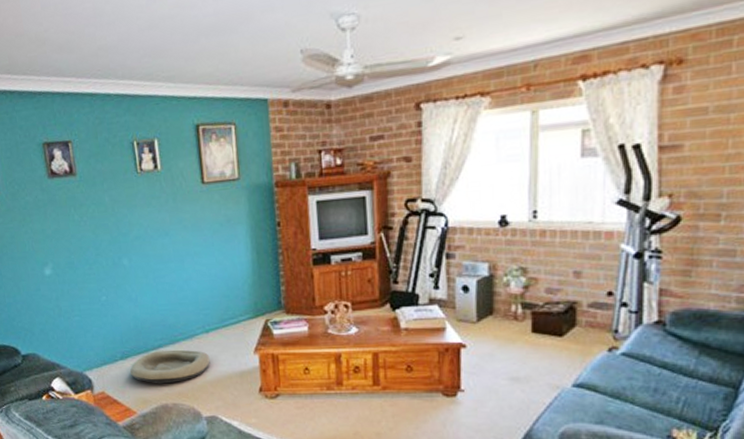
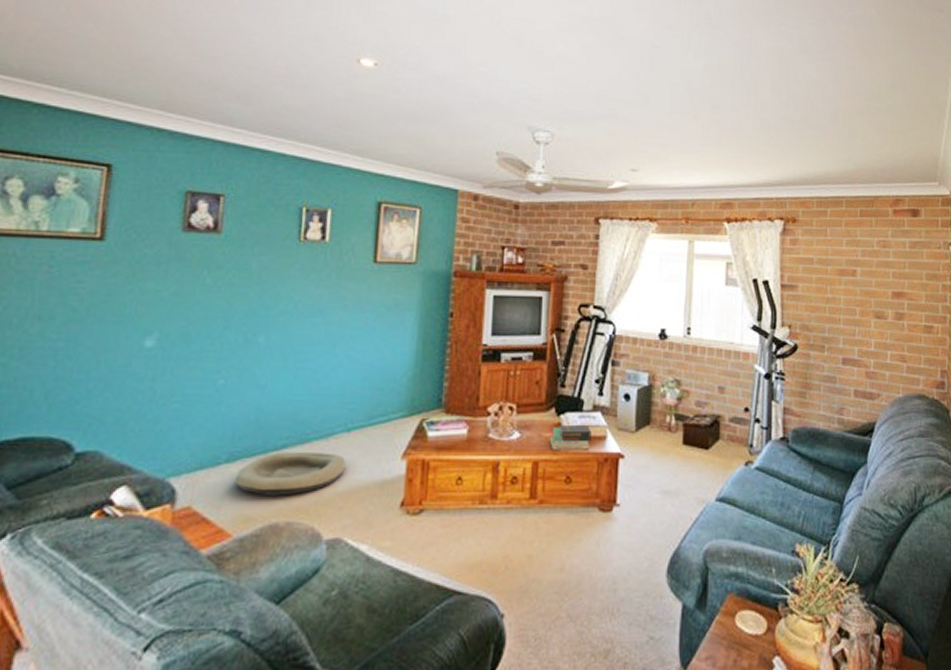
books: none [386,318,430,342] -> present [549,426,591,450]

